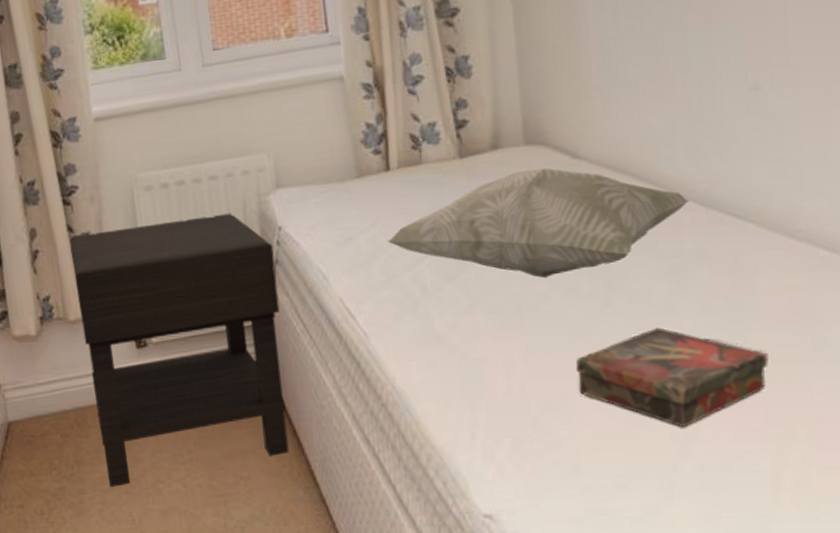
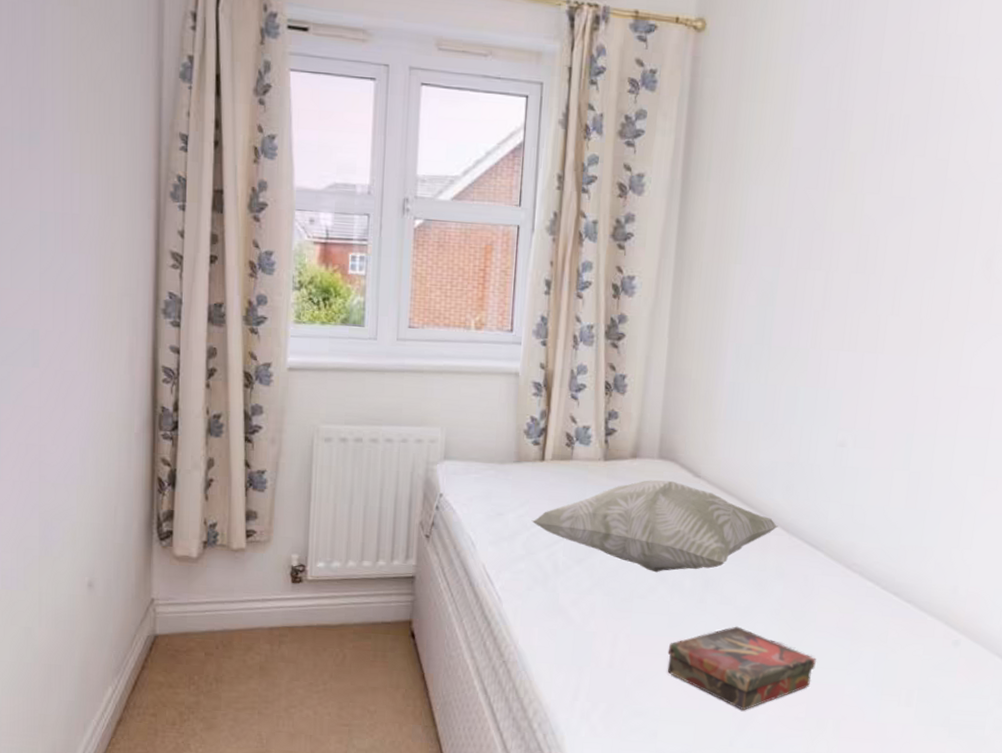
nightstand: present [69,213,289,488] -> none [243,471,432,707]

